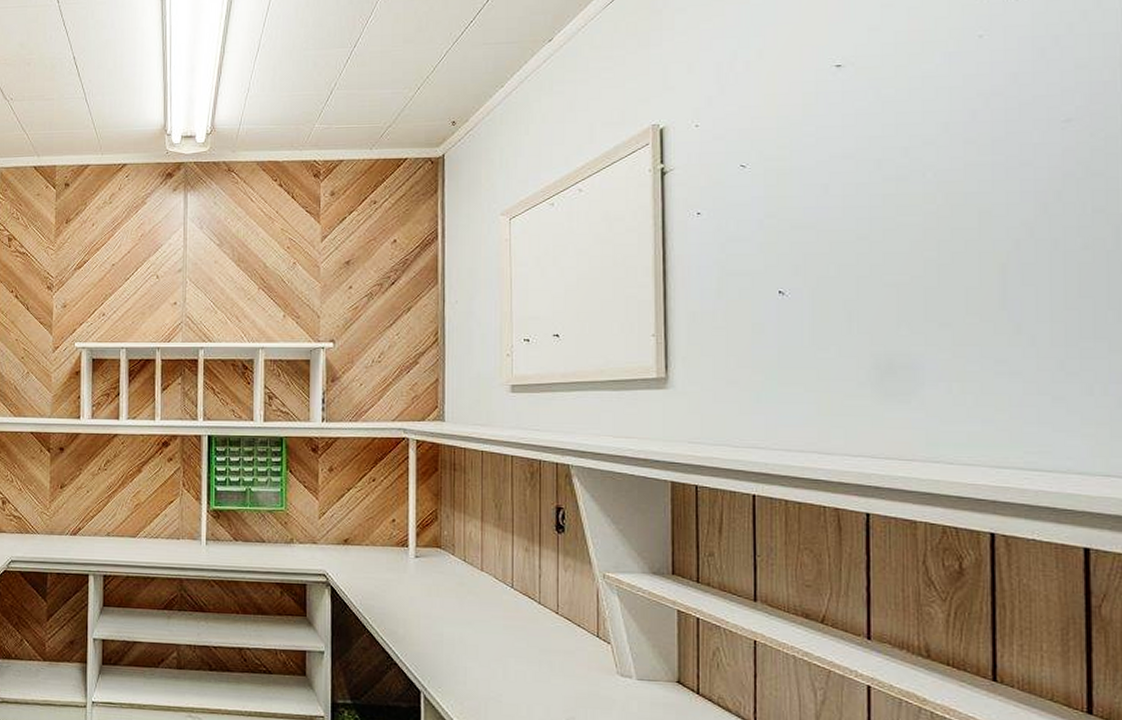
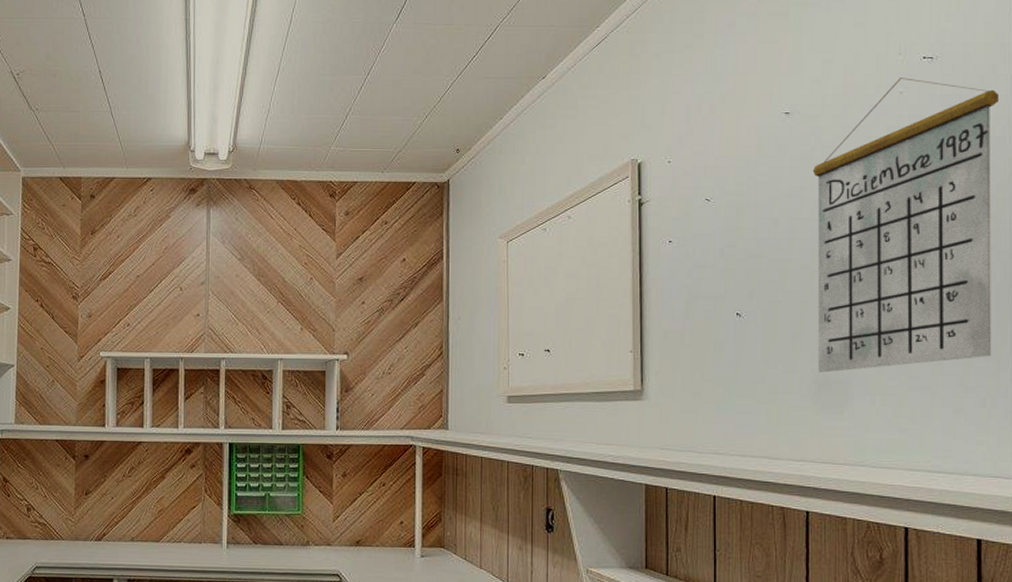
calendar: none [870,19,1106,357] -> present [812,78,998,373]

